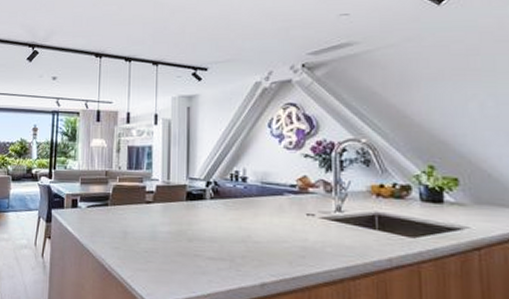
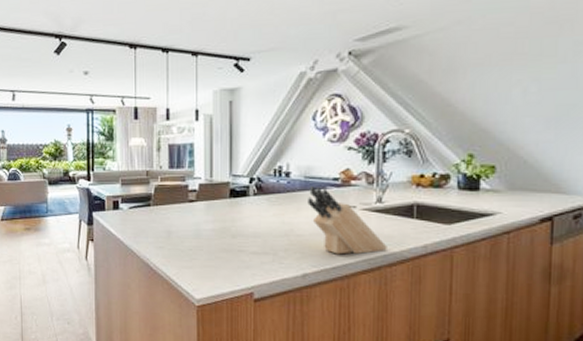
knife block: none [265,192,349,265] -> present [308,186,387,255]

